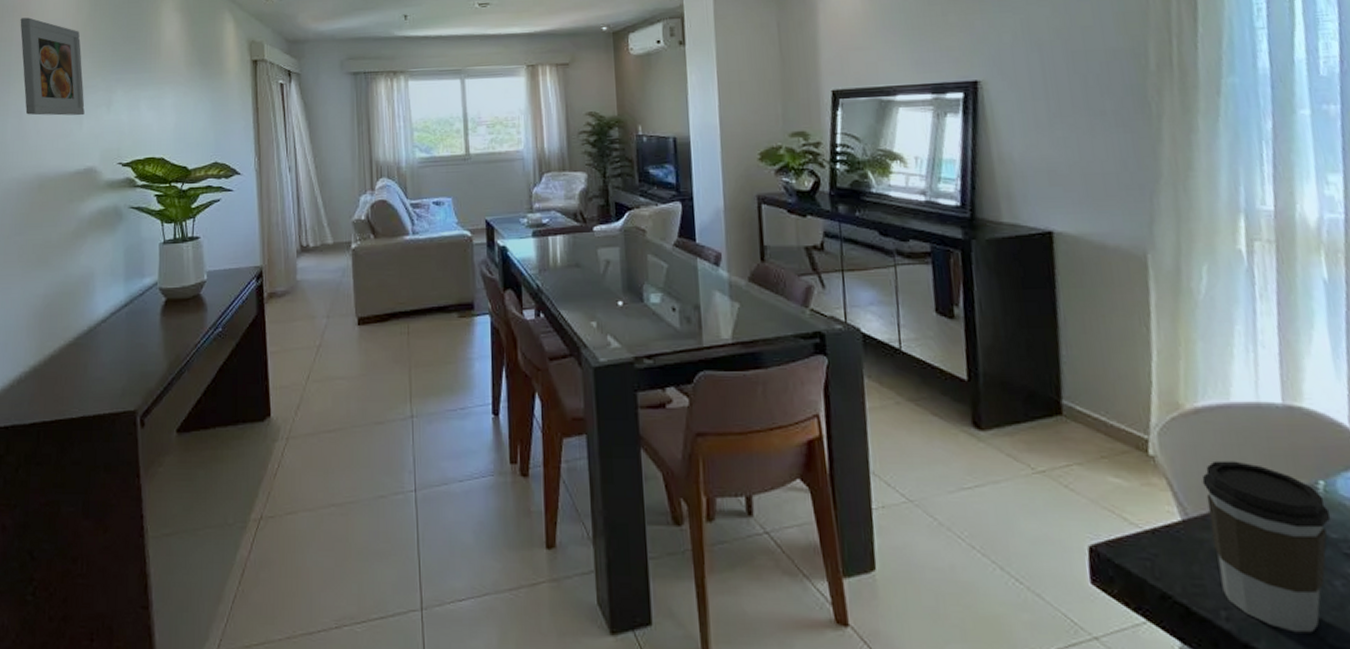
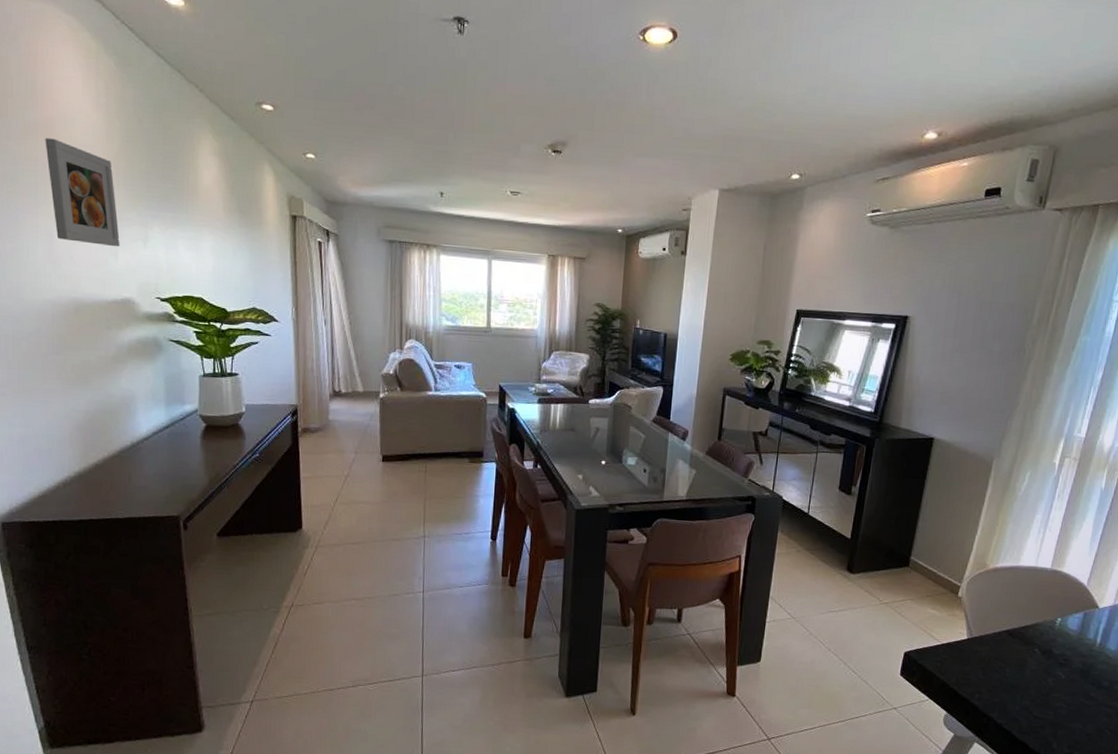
coffee cup: present [1202,460,1331,633] -> none [980,602,1059,709]

